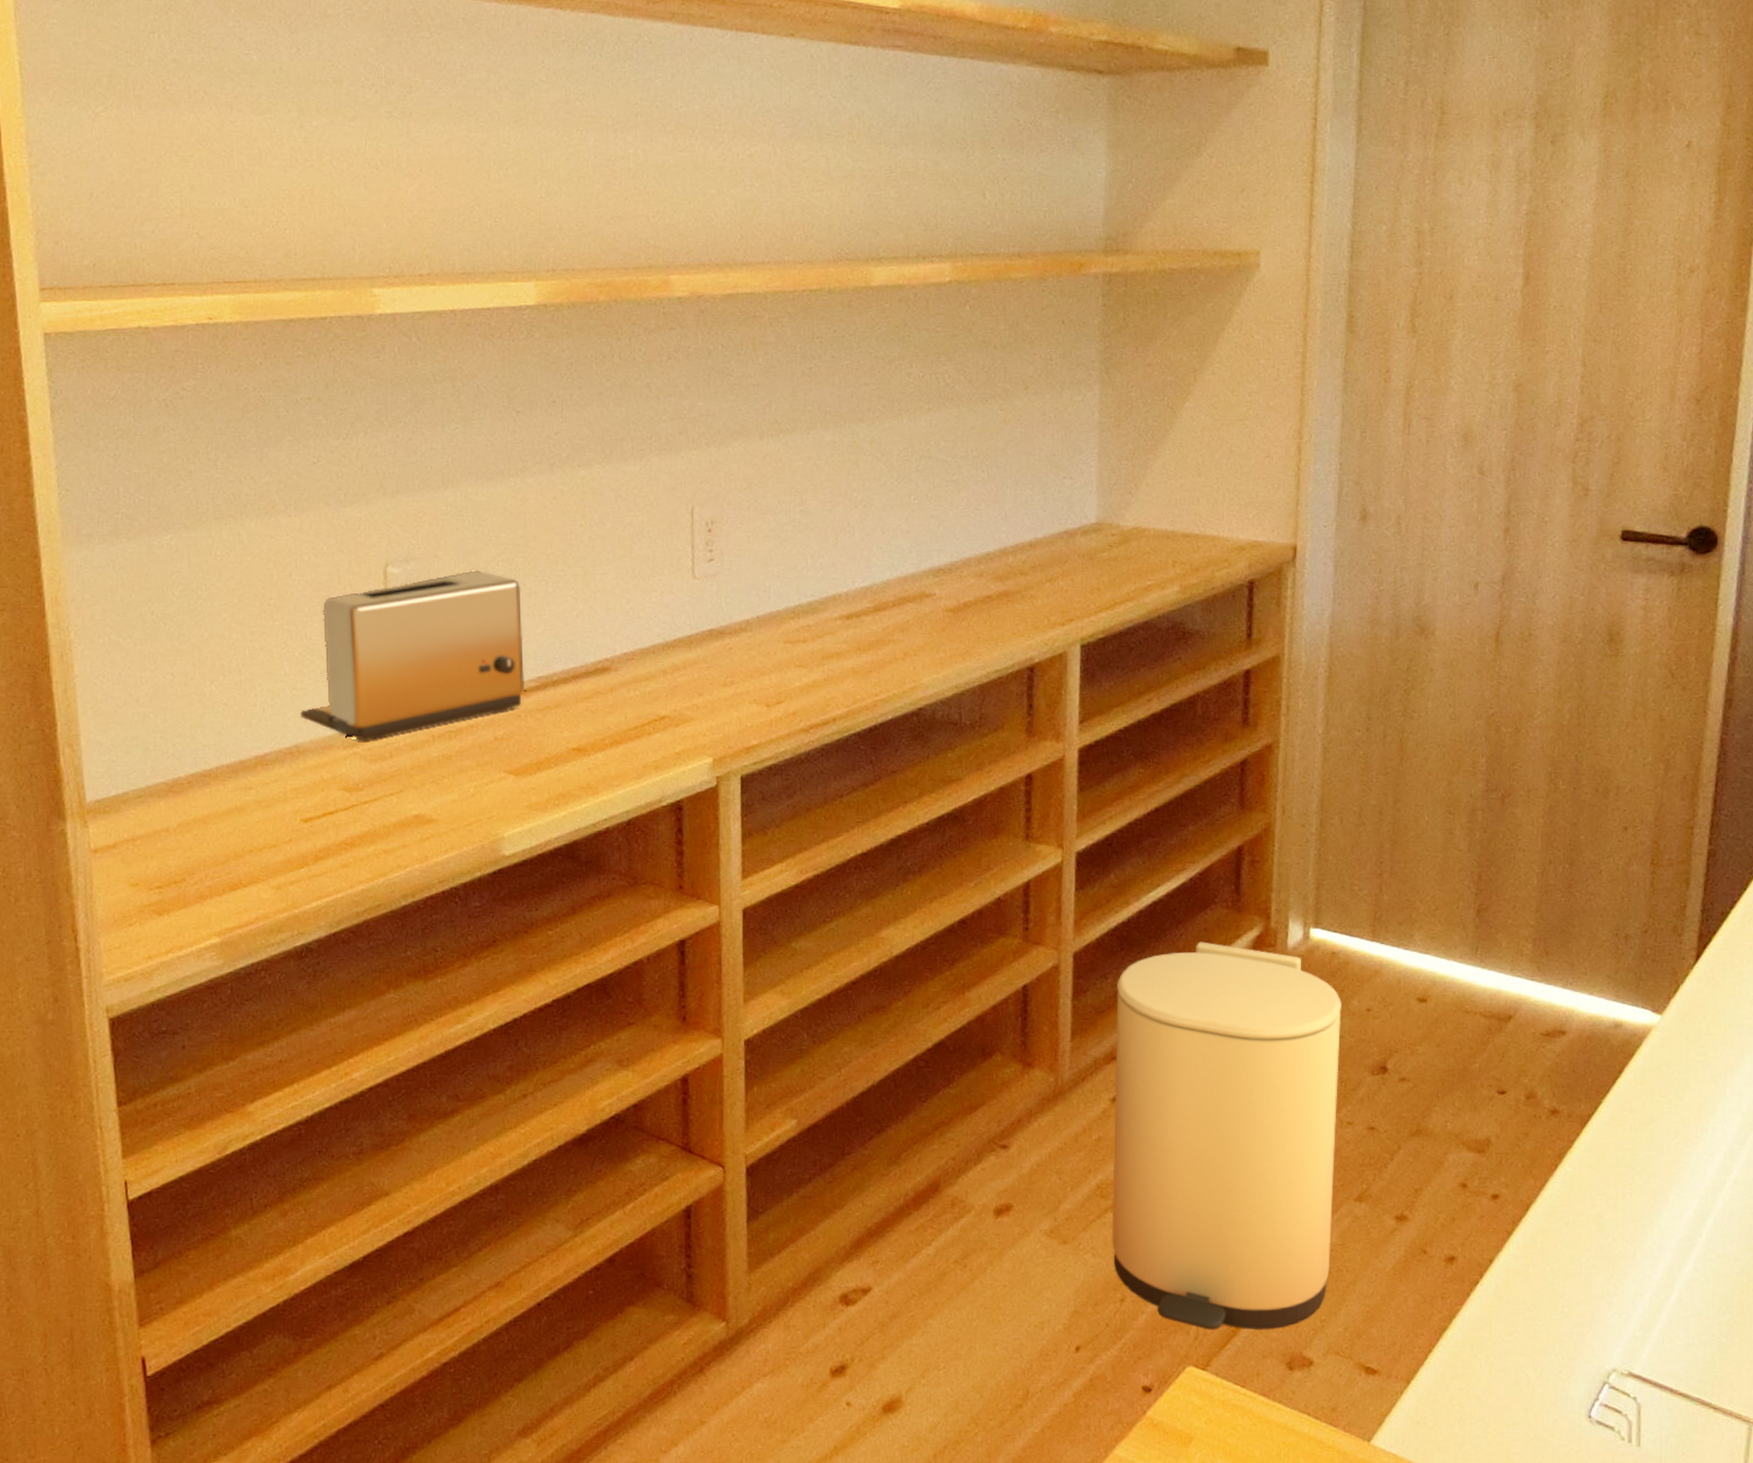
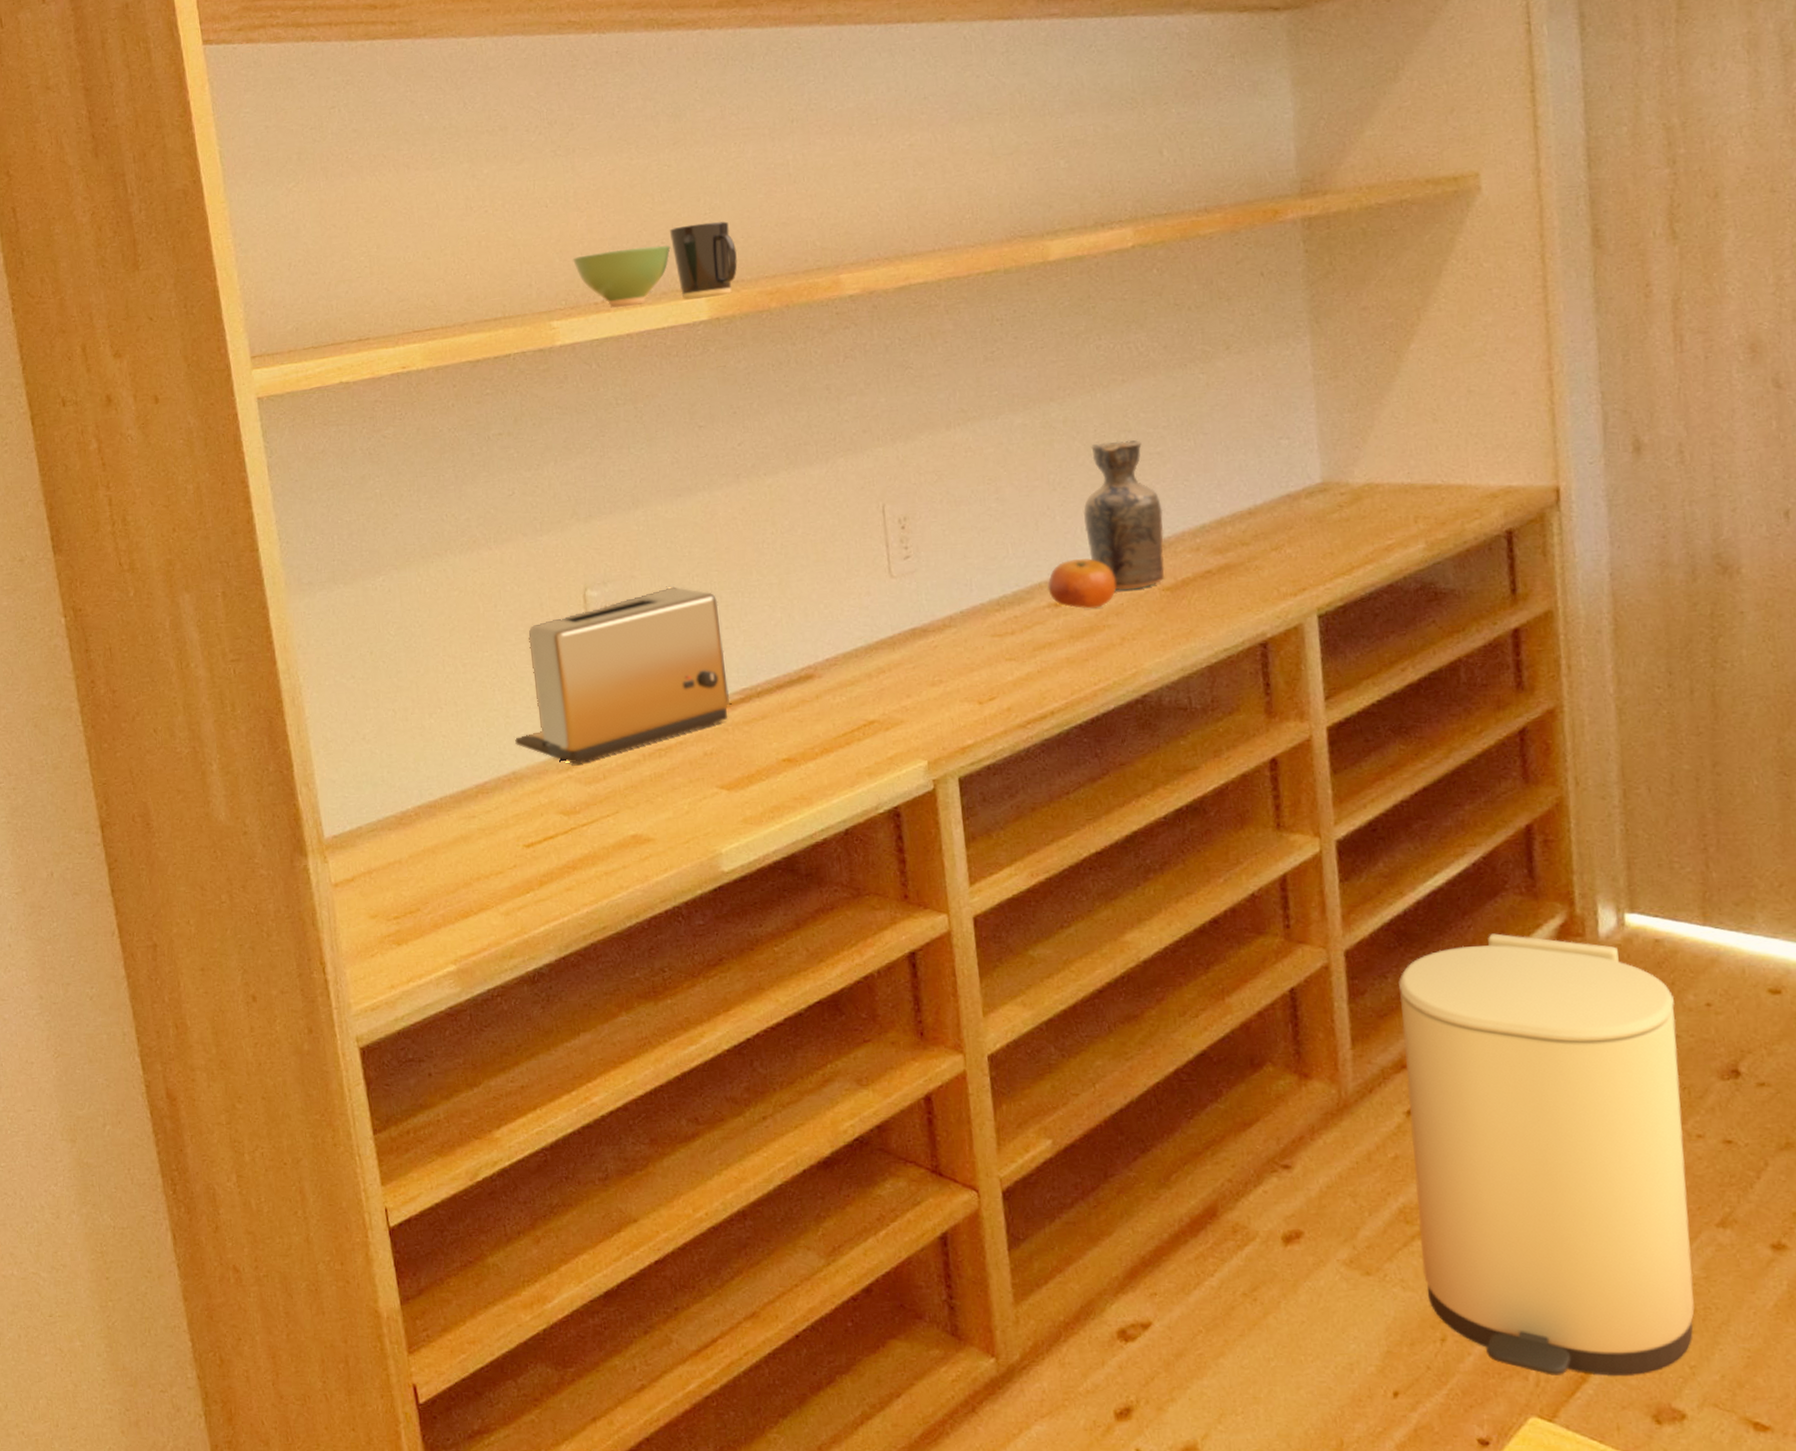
bowl: none [399,222,503,283] -> present [572,245,671,309]
mug: none [502,206,569,282] -> present [669,221,738,300]
fruit: none [841,574,904,623] -> present [1047,558,1117,609]
ceramic jug: none [880,466,954,608] -> present [1083,440,1165,590]

